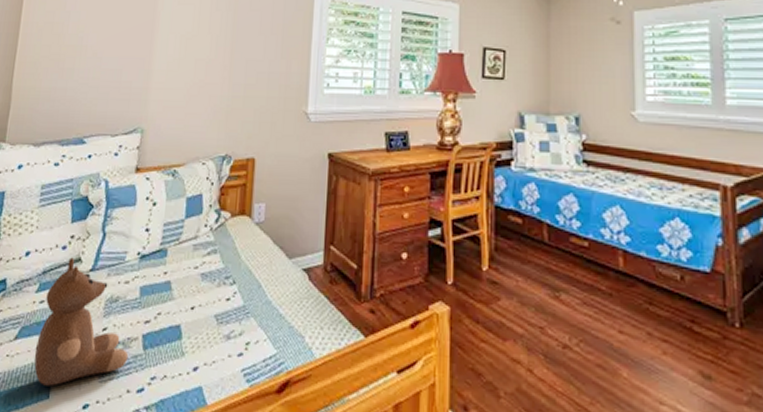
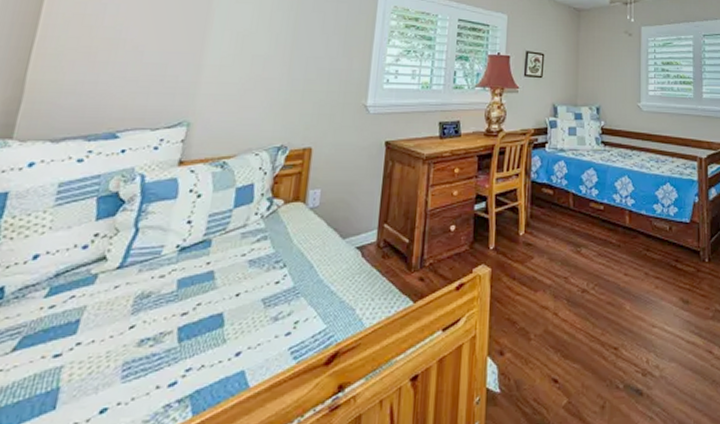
teddy bear: present [34,257,129,386] -> none [37,256,160,397]

